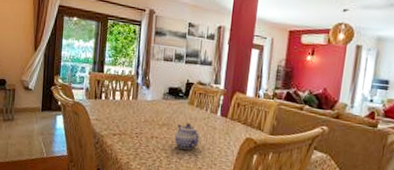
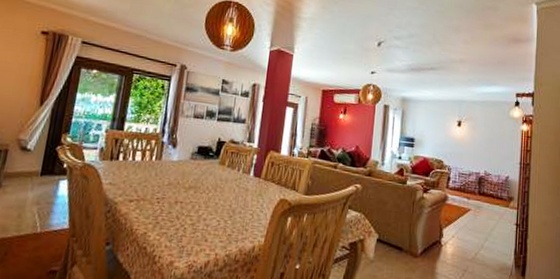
teapot: present [174,122,200,151] -> none [201,184,231,216]

